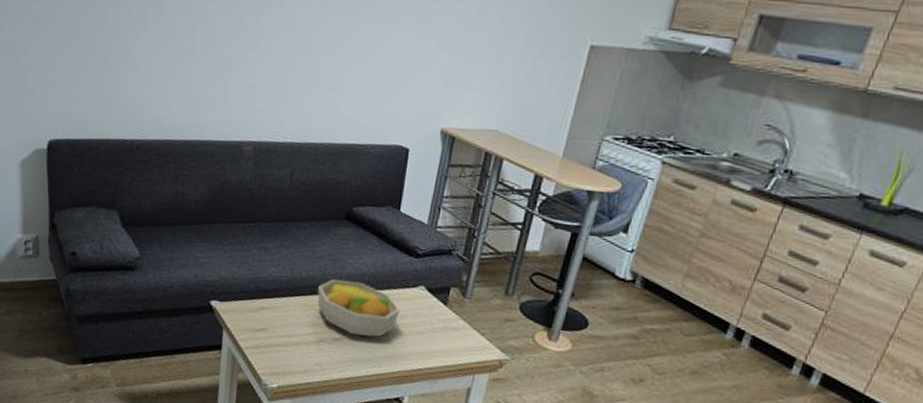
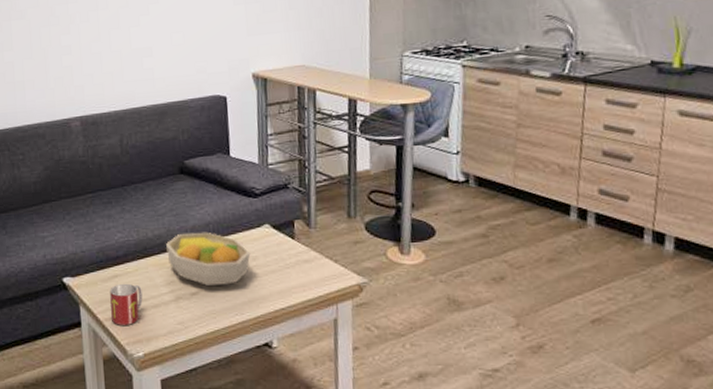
mug: none [252,316,287,357] -> present [110,283,143,325]

